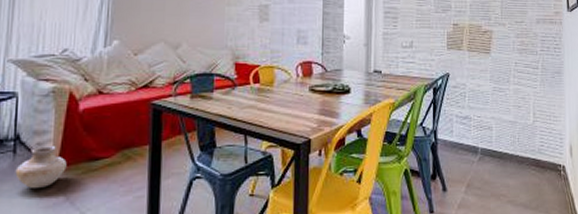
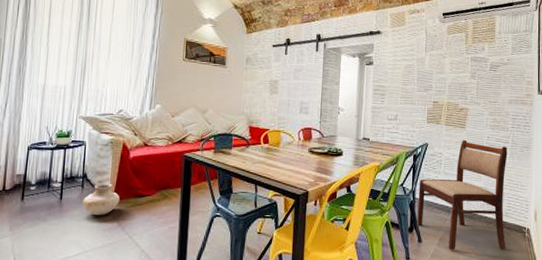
dining chair: none [441,68,541,197] -> present [417,140,508,250]

